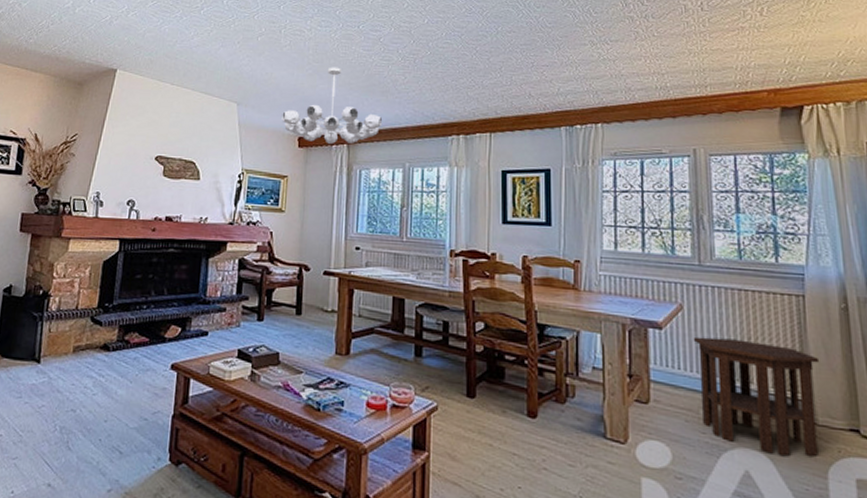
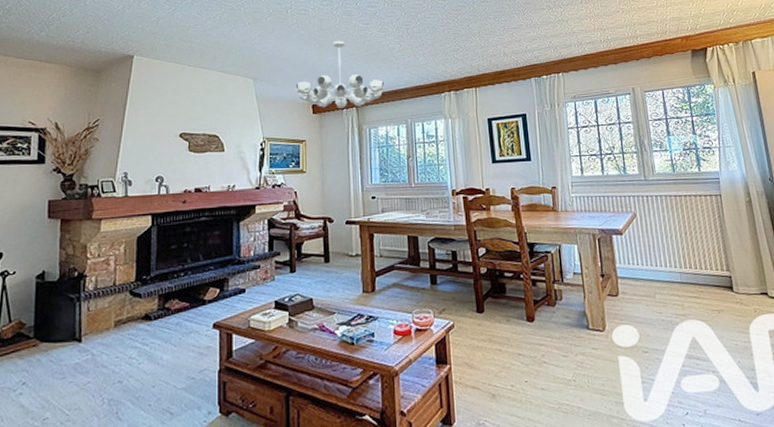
side table: present [693,336,820,456] -> none [646,235,741,321]

